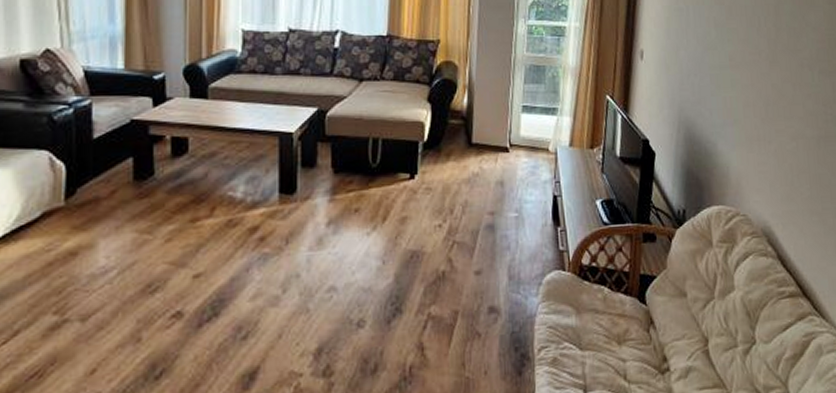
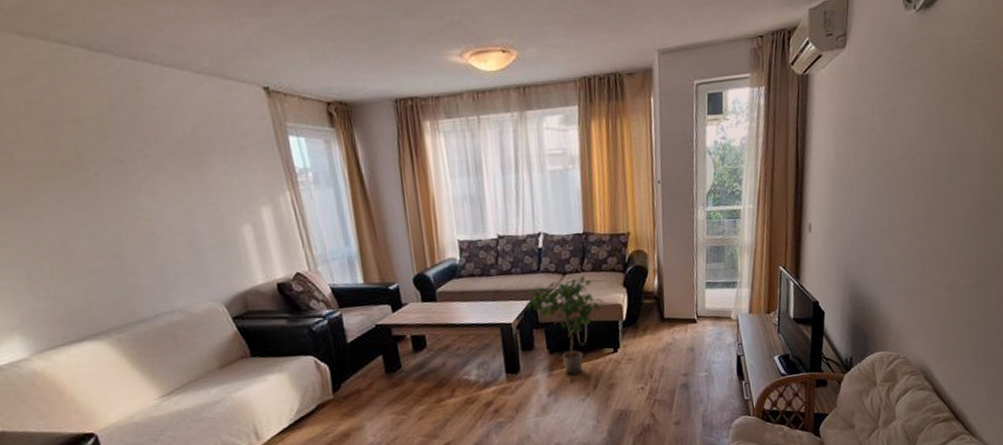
potted plant: none [311,84,404,202] -> present [525,275,604,375]

